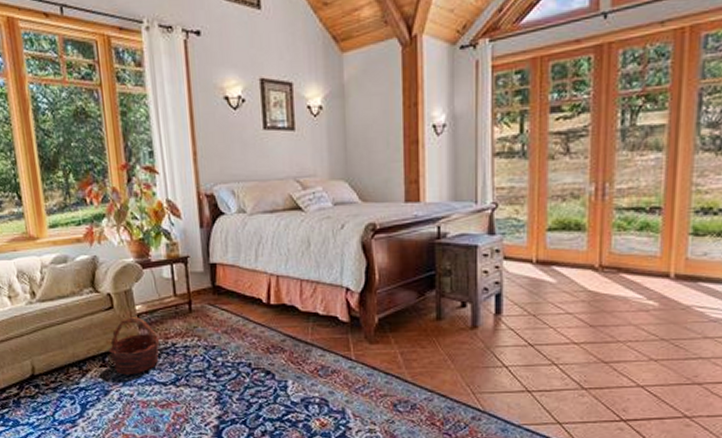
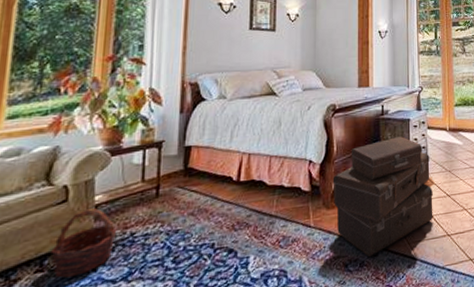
suitcase: none [375,267,508,400] -> present [332,137,433,257]

